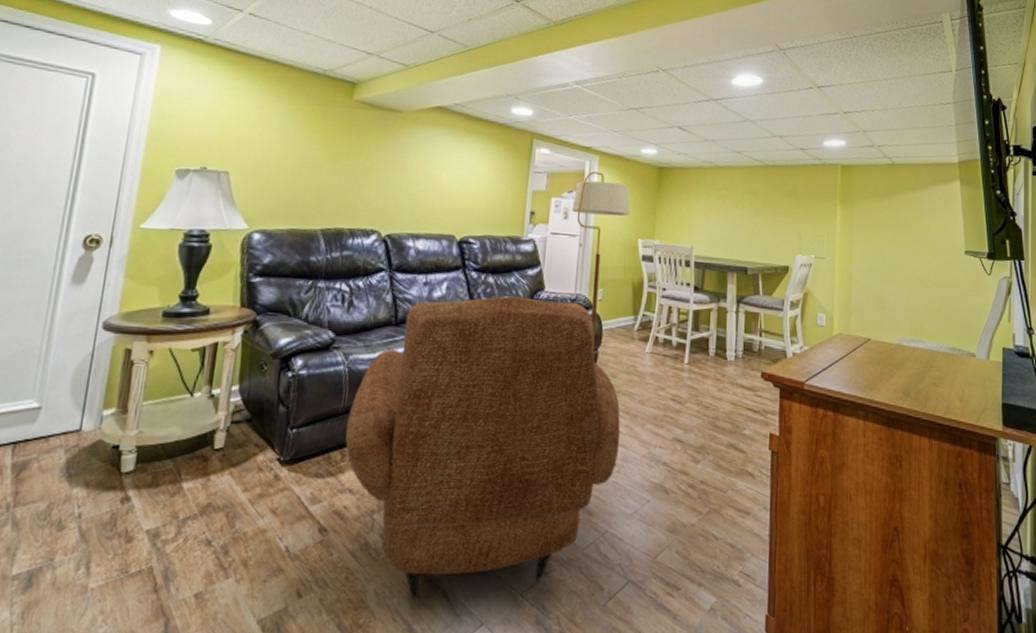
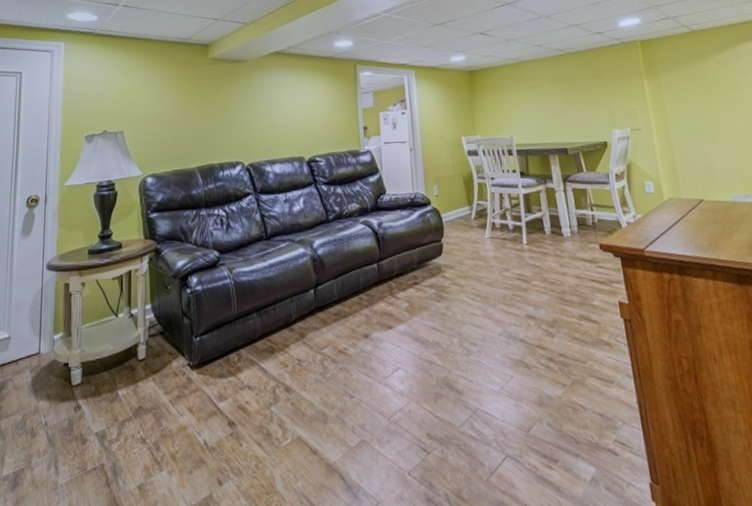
armchair: present [345,296,621,598] -> none [238,201,477,481]
floor lamp: present [571,171,630,346] -> none [398,83,450,237]

